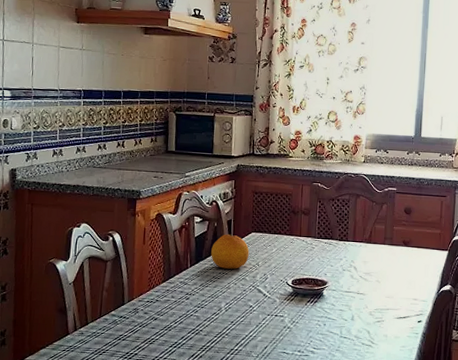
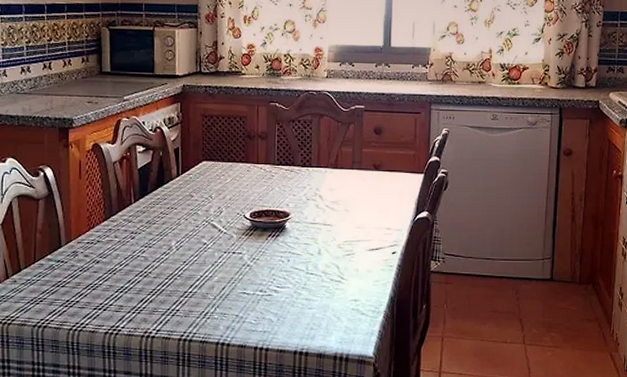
fruit: present [211,234,249,269] -> none [157,164,201,203]

